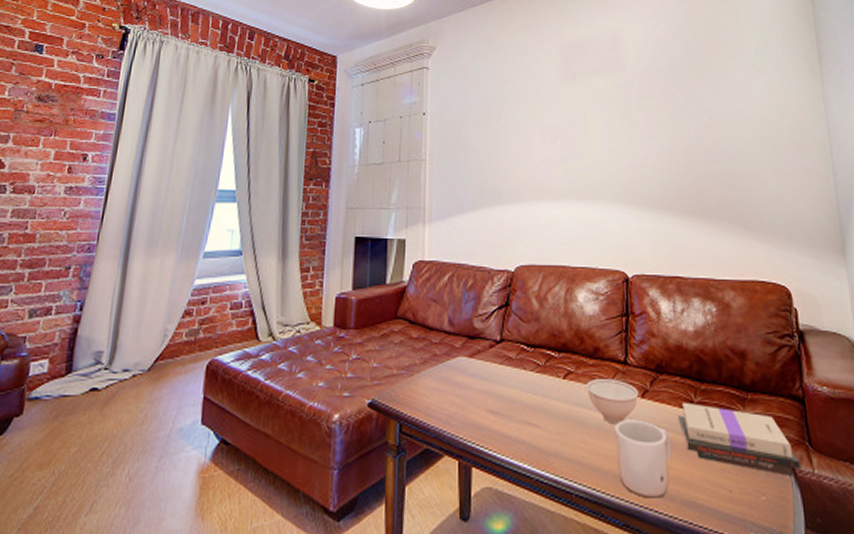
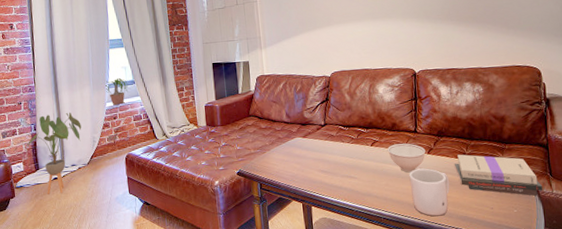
house plant: none [58,287,152,415] -> present [25,112,82,194]
potted plant: none [199,244,233,284] -> present [106,77,129,105]

